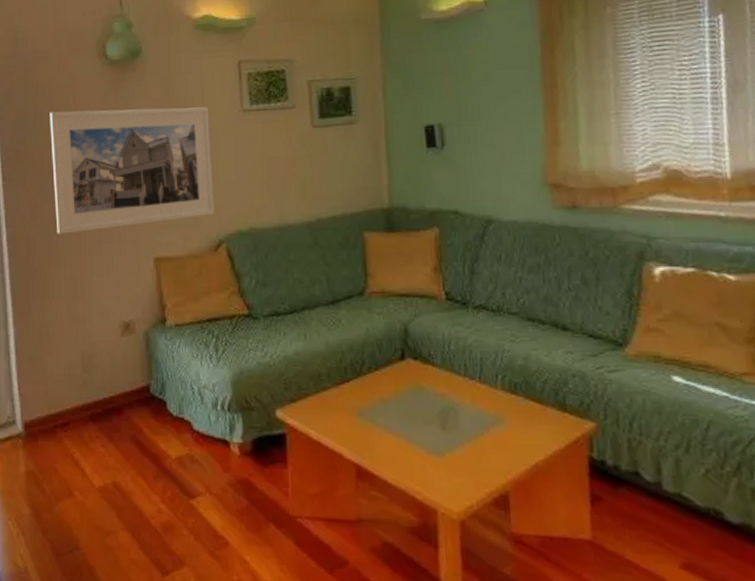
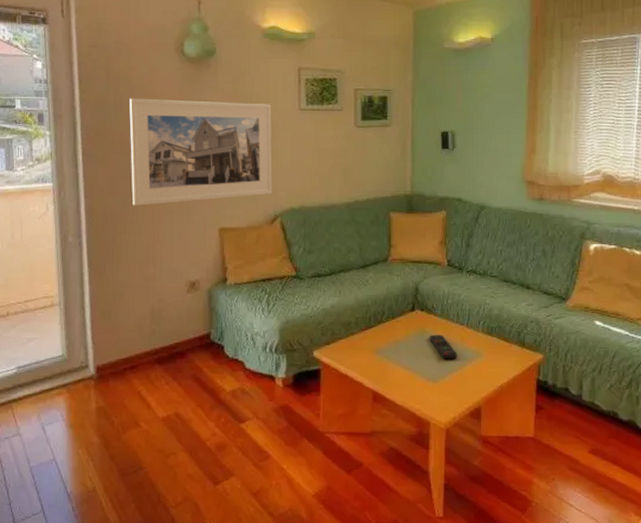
remote control: none [427,391,469,426] -> present [429,334,458,359]

